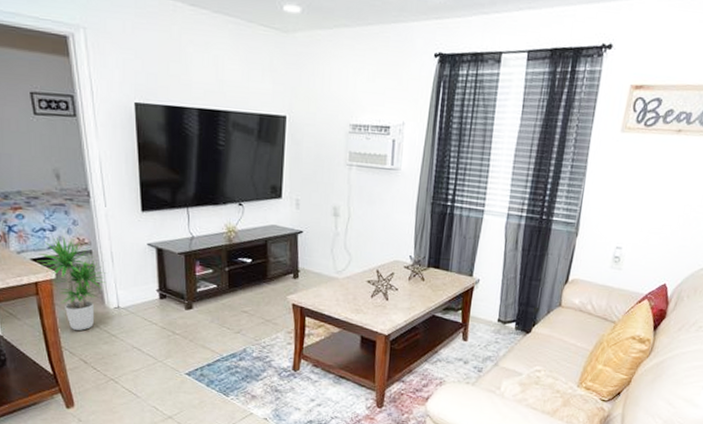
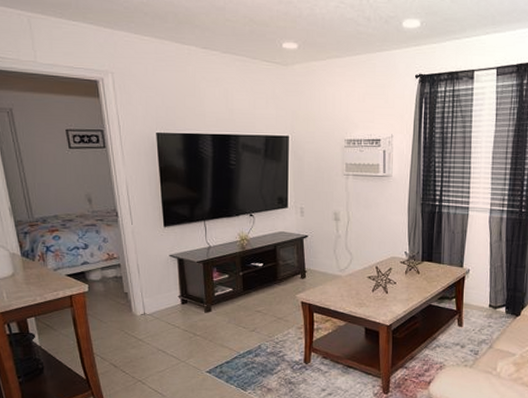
potted plant: present [38,235,107,331] -> none [72,252,134,337]

